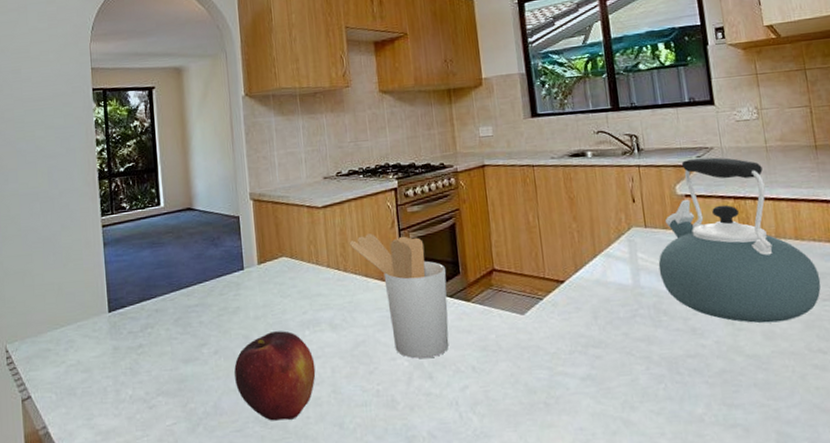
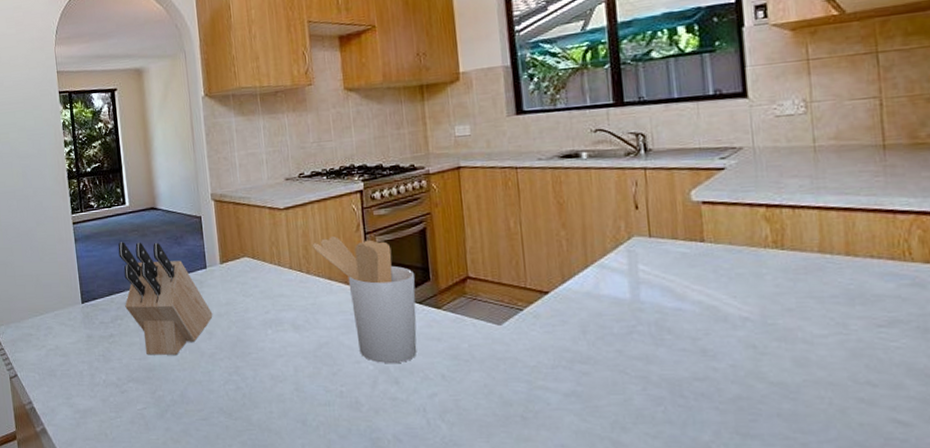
knife block: none [150,244,250,365] -> present [118,242,213,355]
fruit: present [234,331,316,421] -> none [199,328,279,413]
kettle: present [658,157,821,324] -> none [663,159,877,349]

